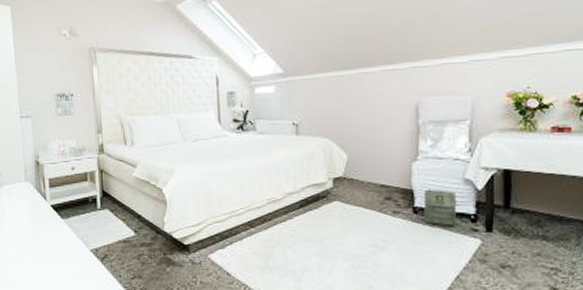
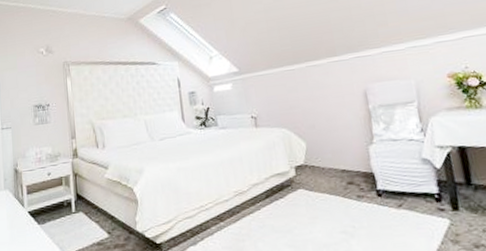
bag: present [423,189,457,226] -> none [385,171,422,207]

